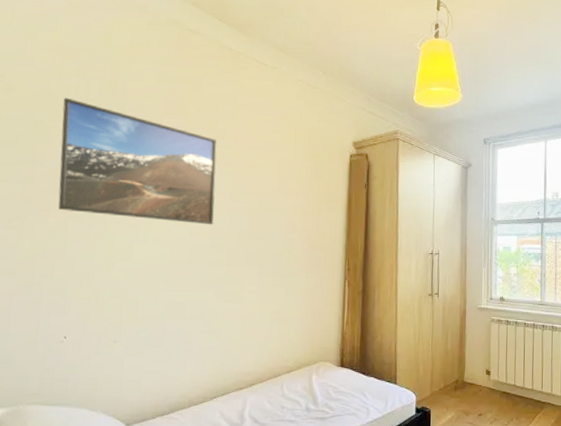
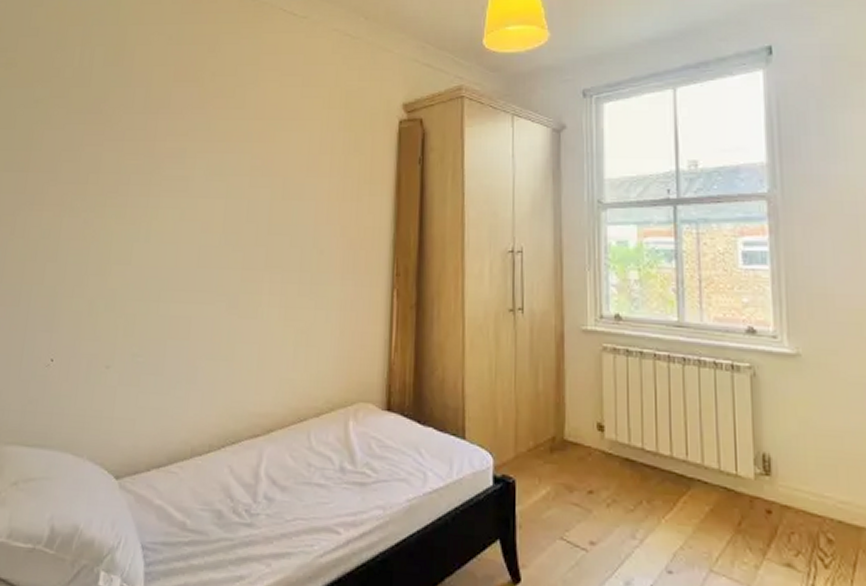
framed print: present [58,97,217,225] -> none [53,70,235,218]

